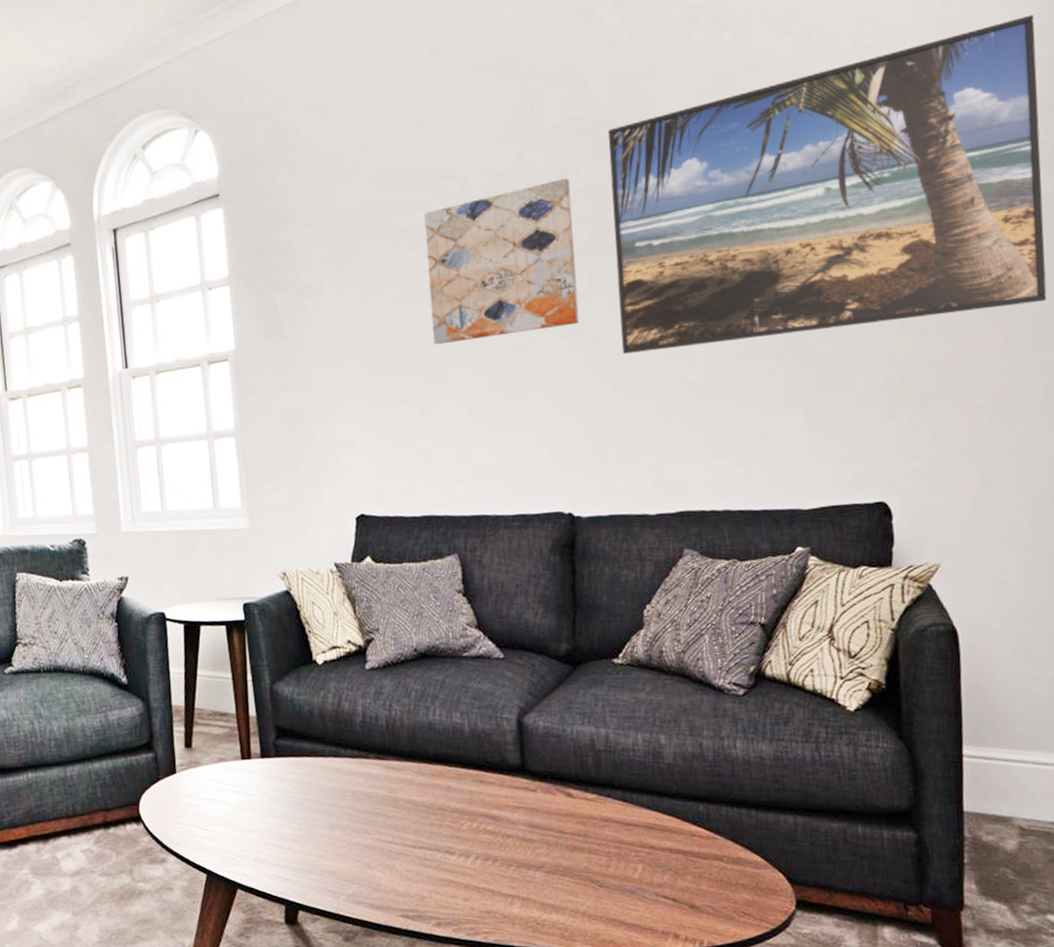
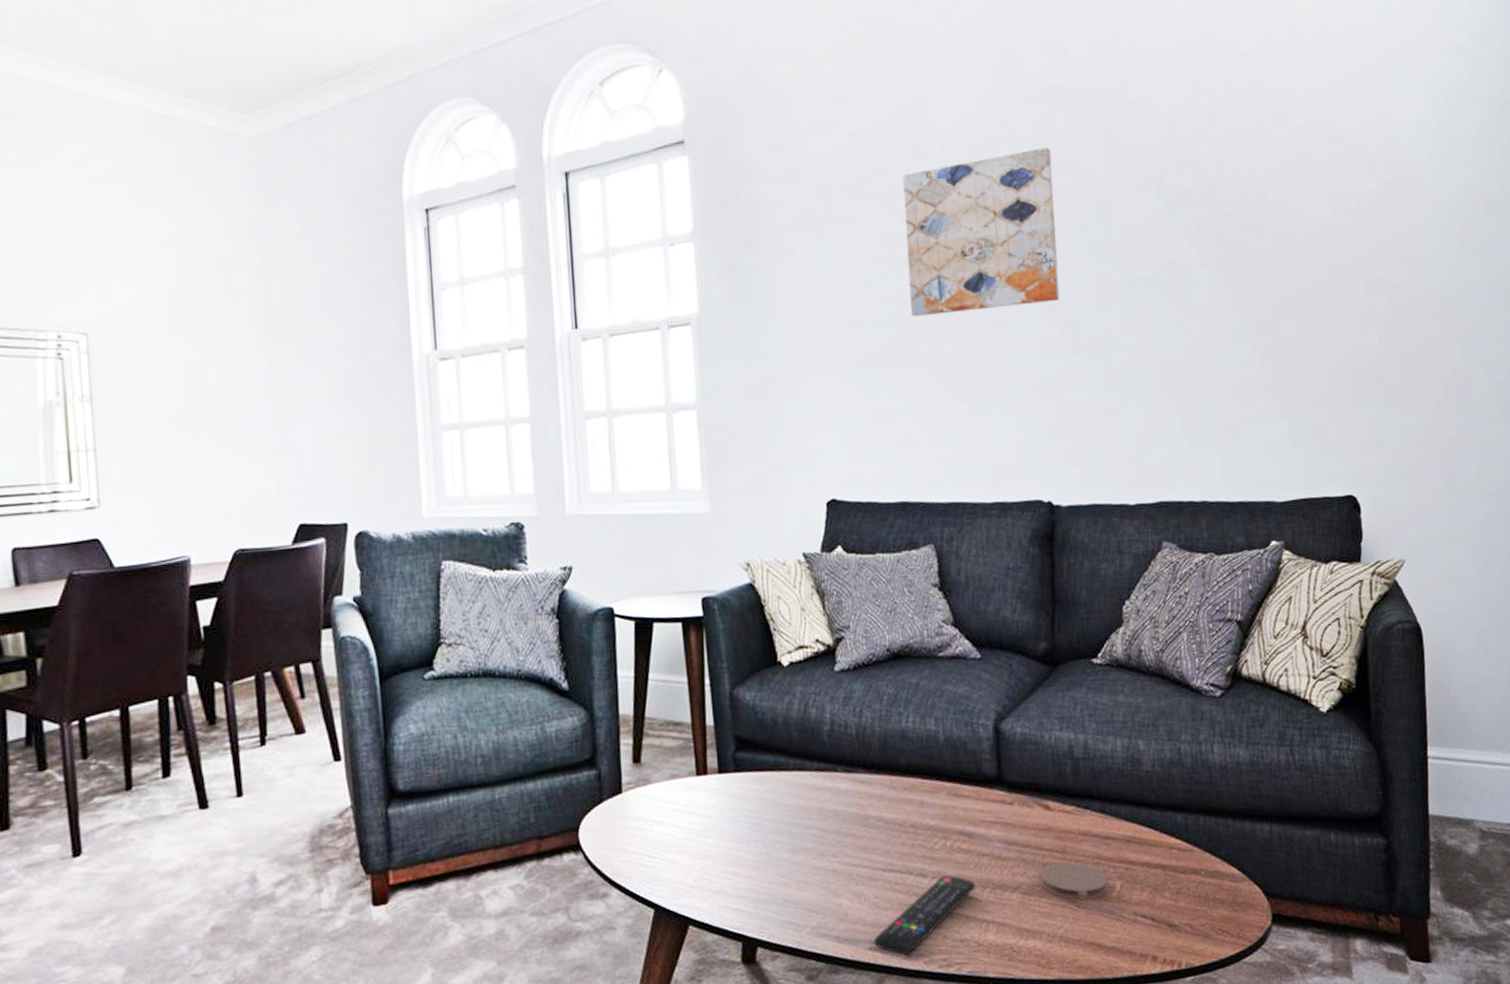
remote control: none [405,853,501,923] -> present [874,875,976,956]
coaster: none [562,845,630,880] -> present [1039,861,1109,901]
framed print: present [607,15,1047,354] -> none [1088,17,1498,334]

